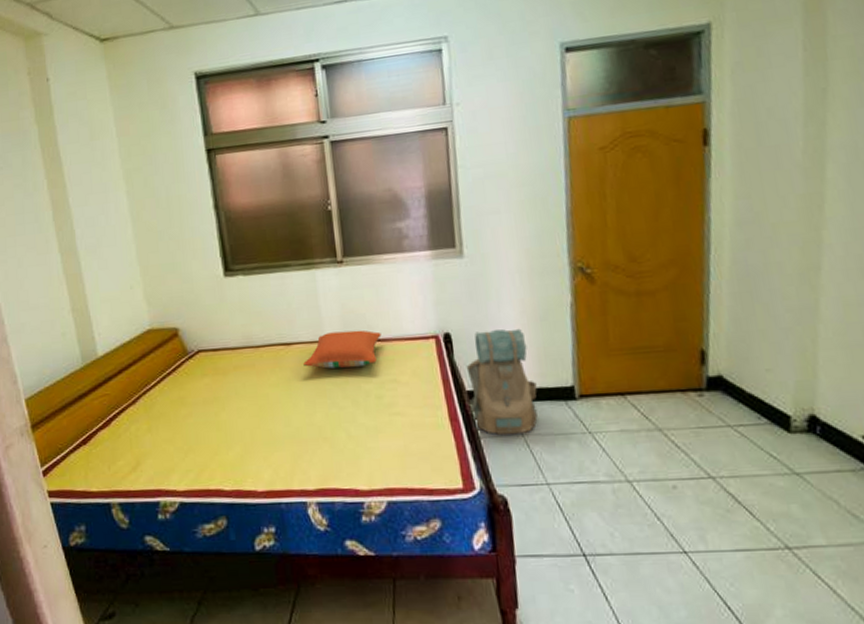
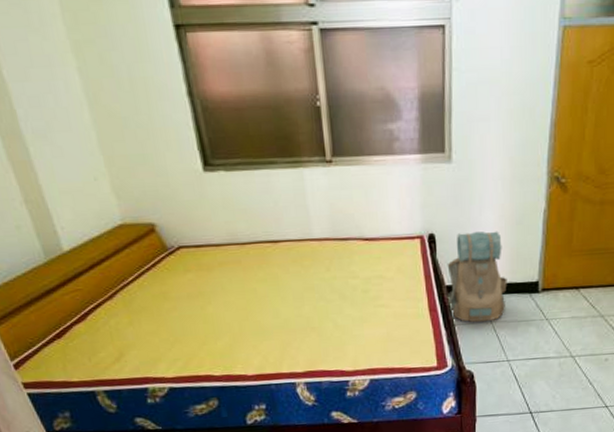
pillow: present [303,330,382,369] -> none [291,229,369,265]

